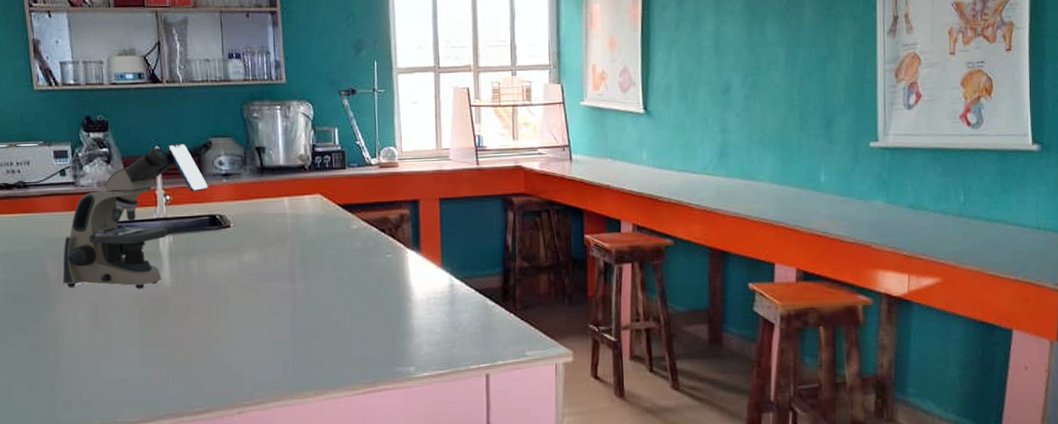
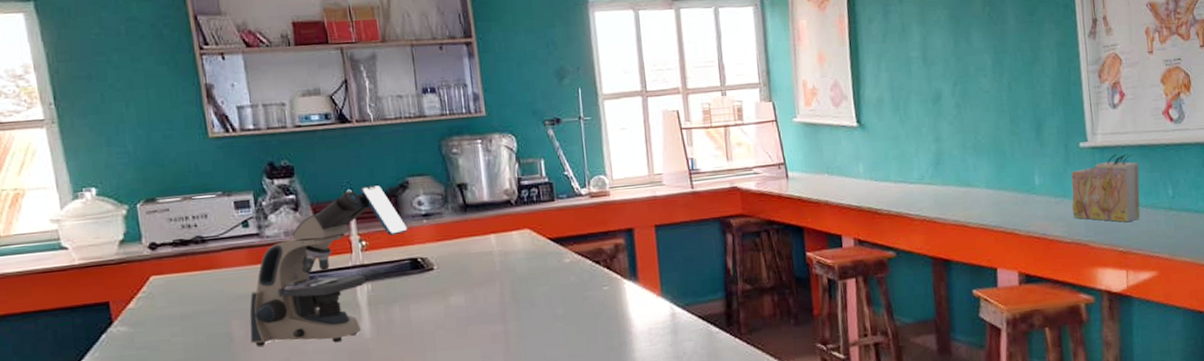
anatomical model: none [857,156,930,227] -> present [1071,153,1140,223]

